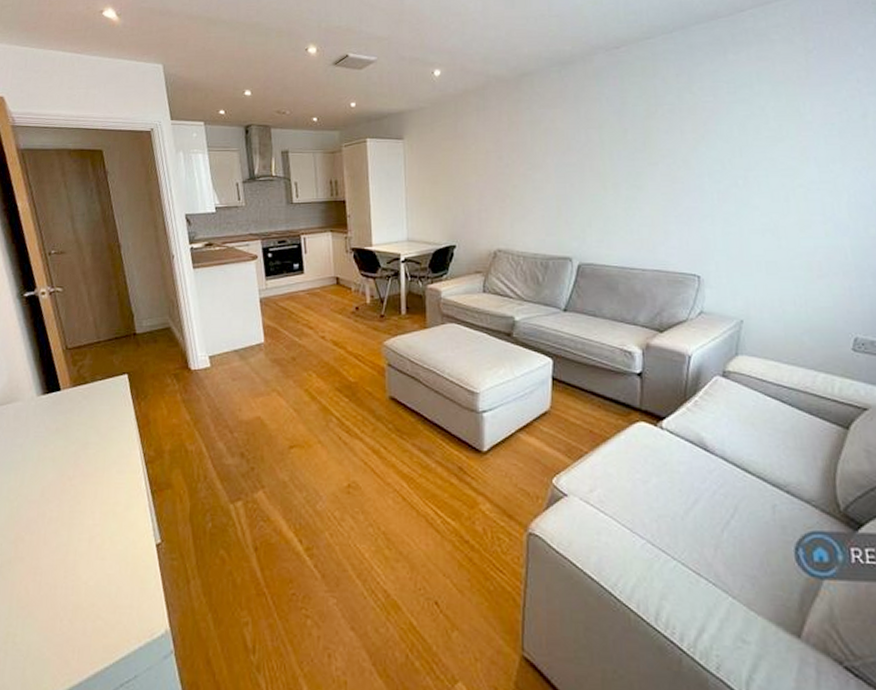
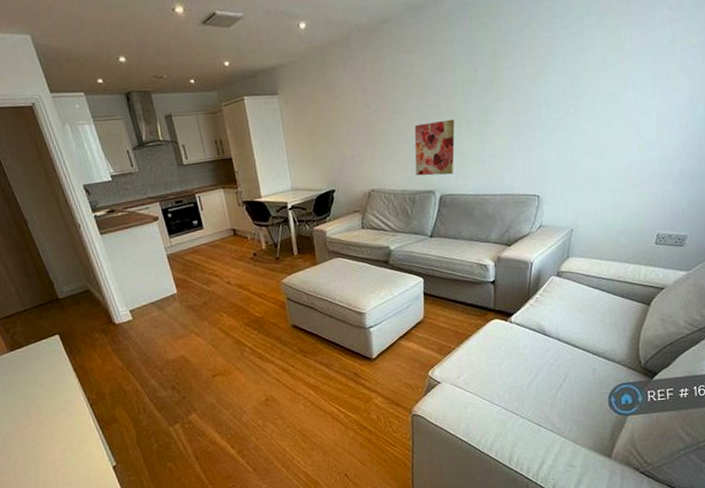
wall art: none [550,180,600,242] -> present [414,119,455,176]

